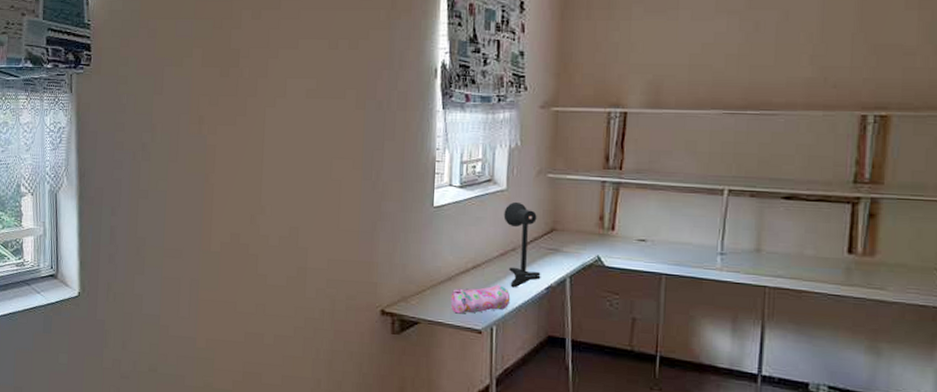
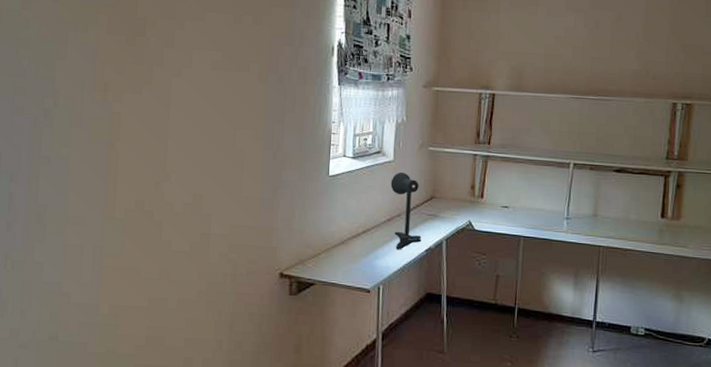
pencil case: present [450,284,511,314] -> none [343,247,396,275]

